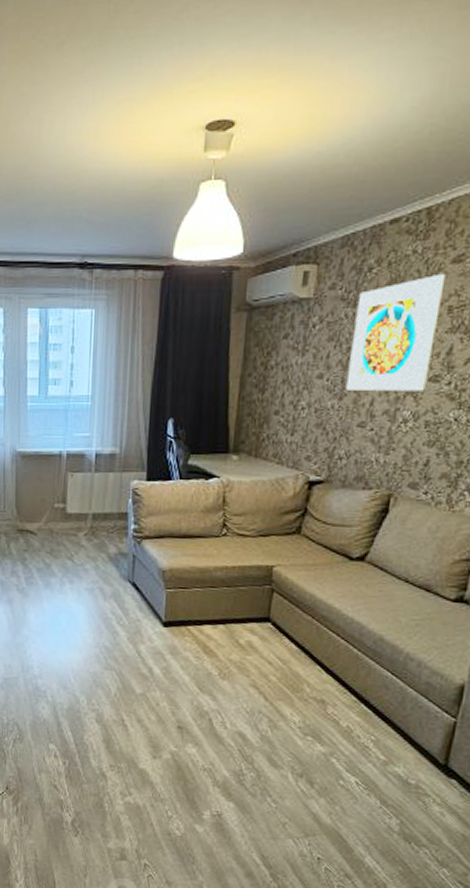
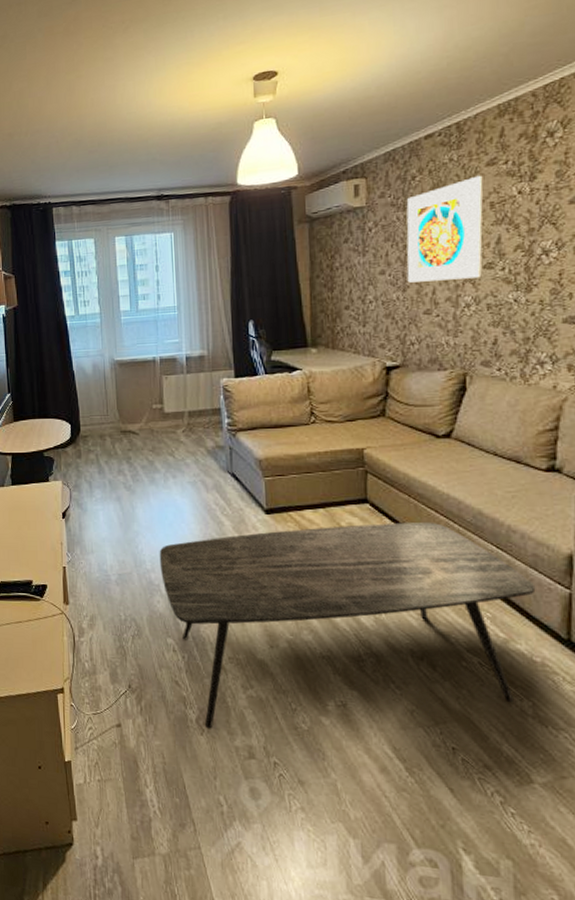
coffee table: none [48,643,423,832] -> present [159,521,536,729]

